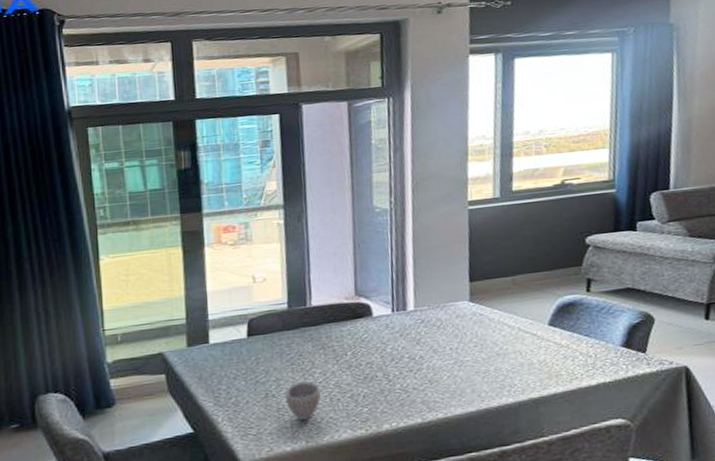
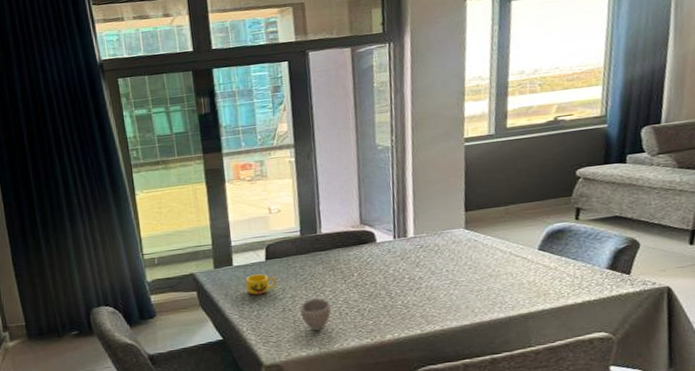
cup: none [223,353,259,378] -> present [245,274,277,295]

